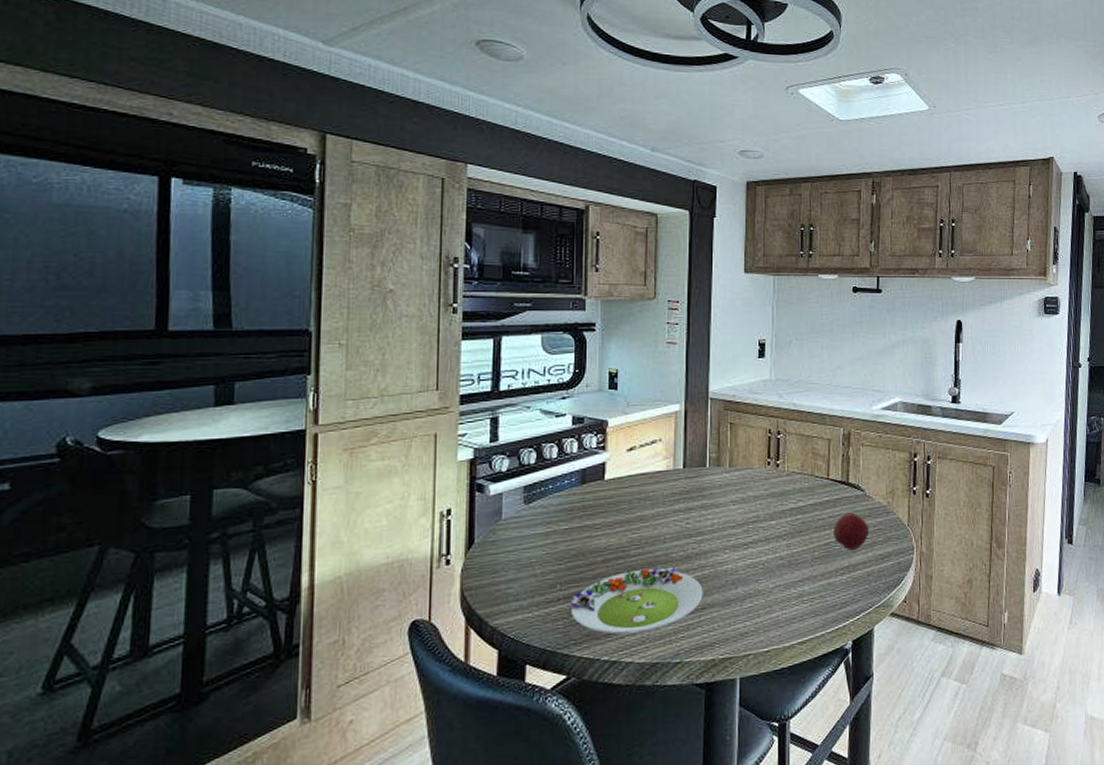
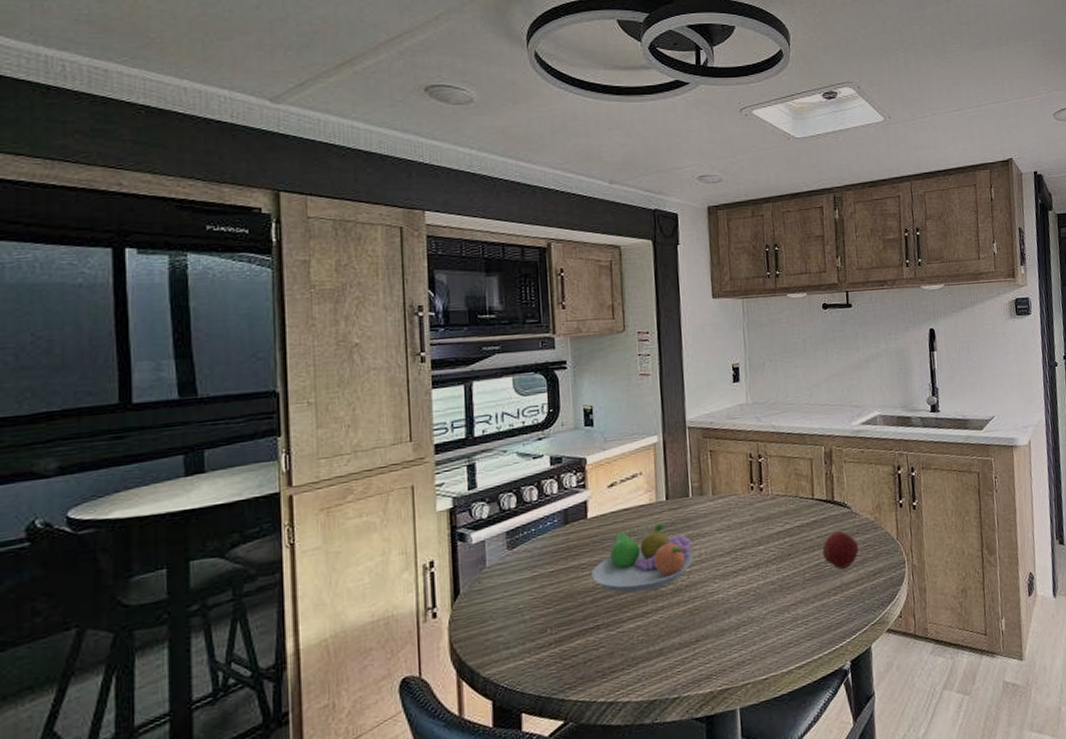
salad plate: present [570,567,703,634] -> none [561,601,696,675]
fruit bowl: none [604,490,706,557] -> present [591,522,694,594]

